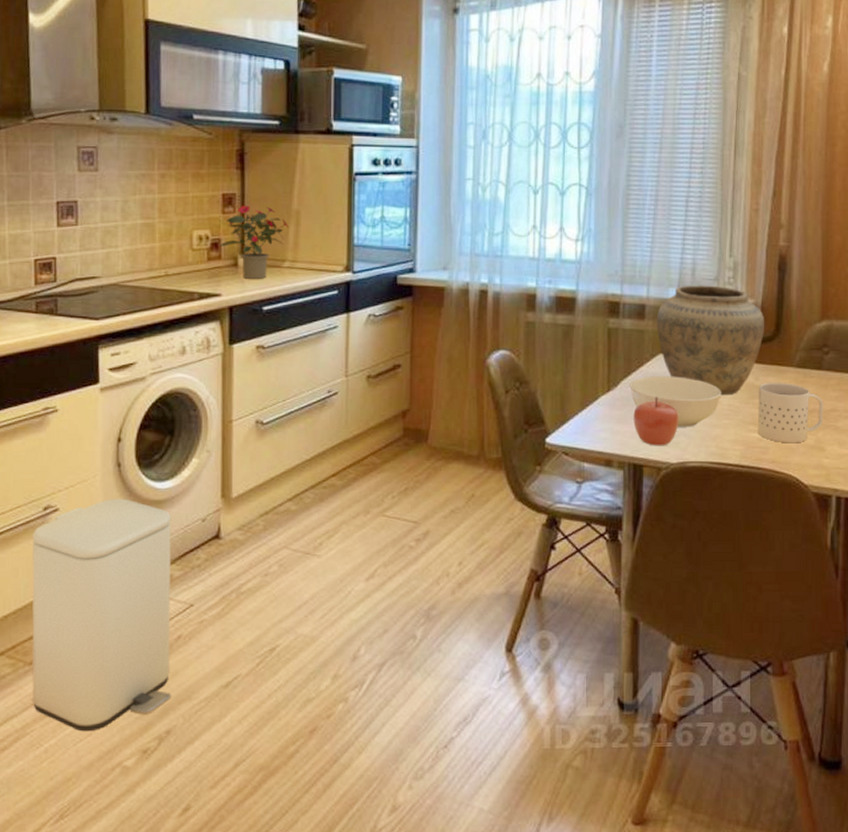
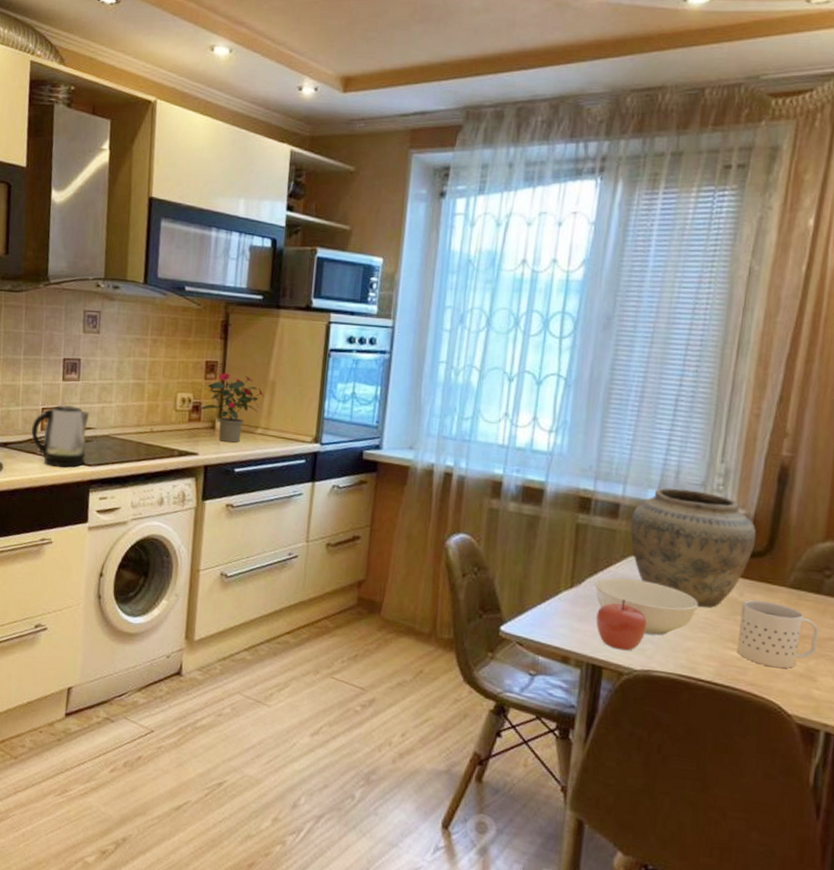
kettle: none [24,254,93,325] -> present [31,405,90,468]
pedal bin: present [32,498,172,732] -> none [15,626,141,825]

